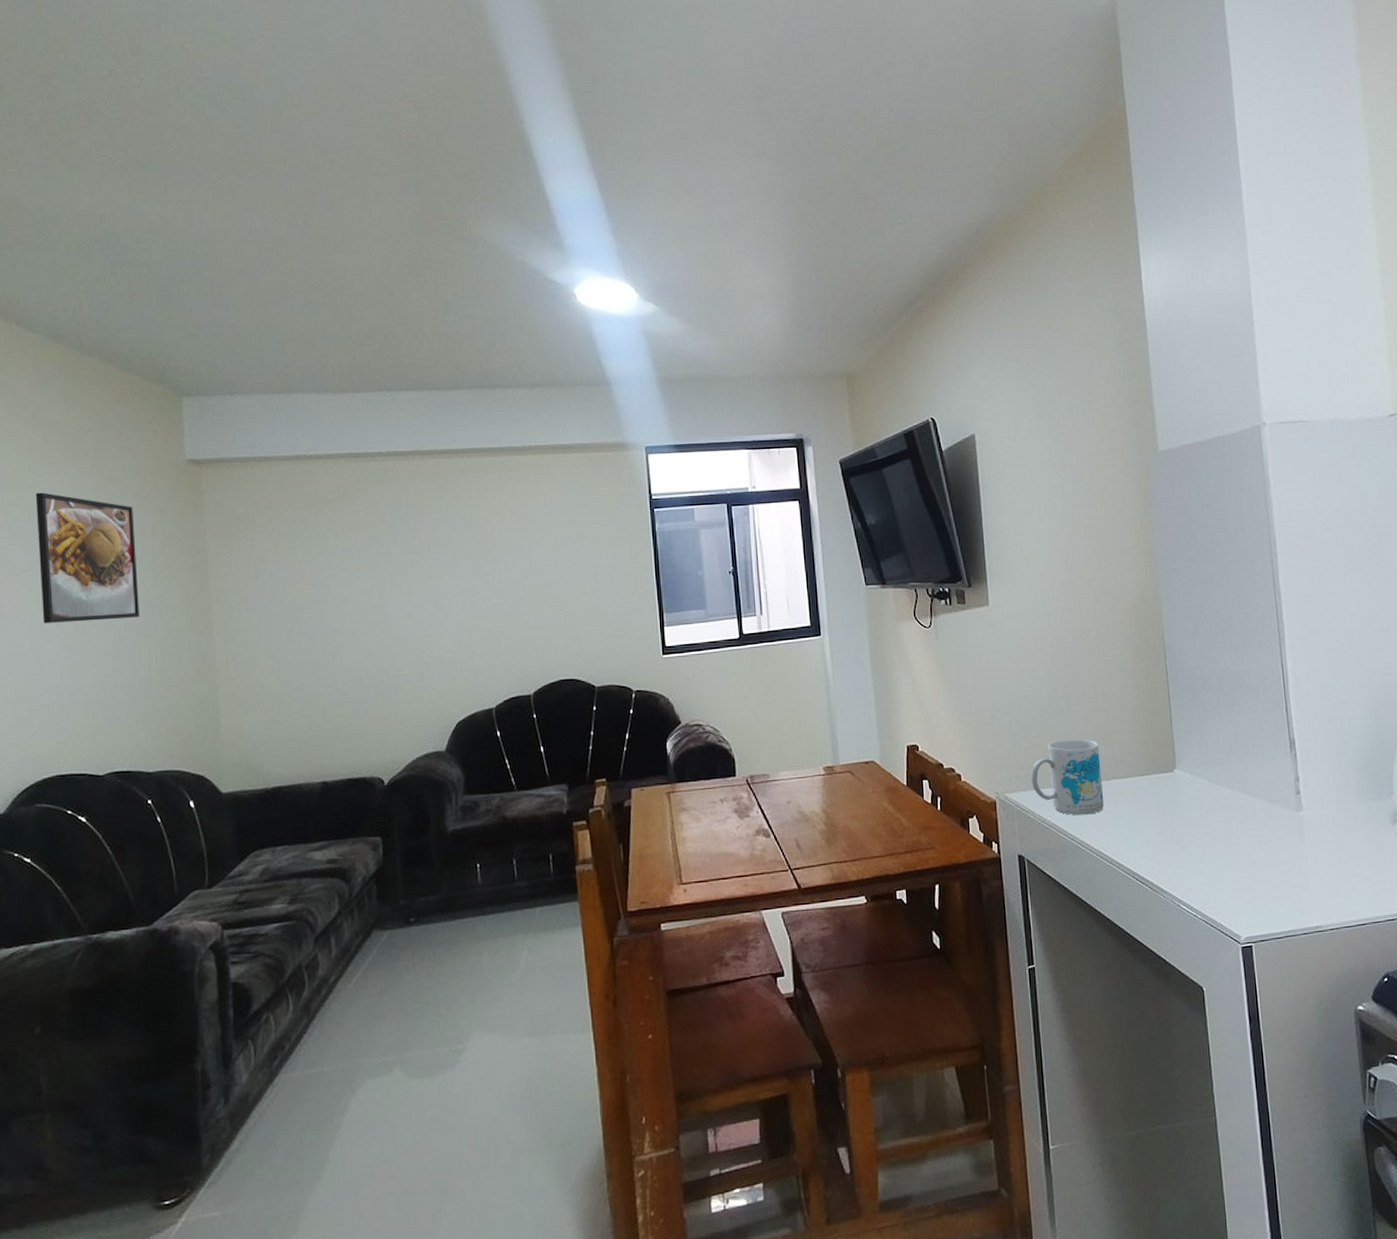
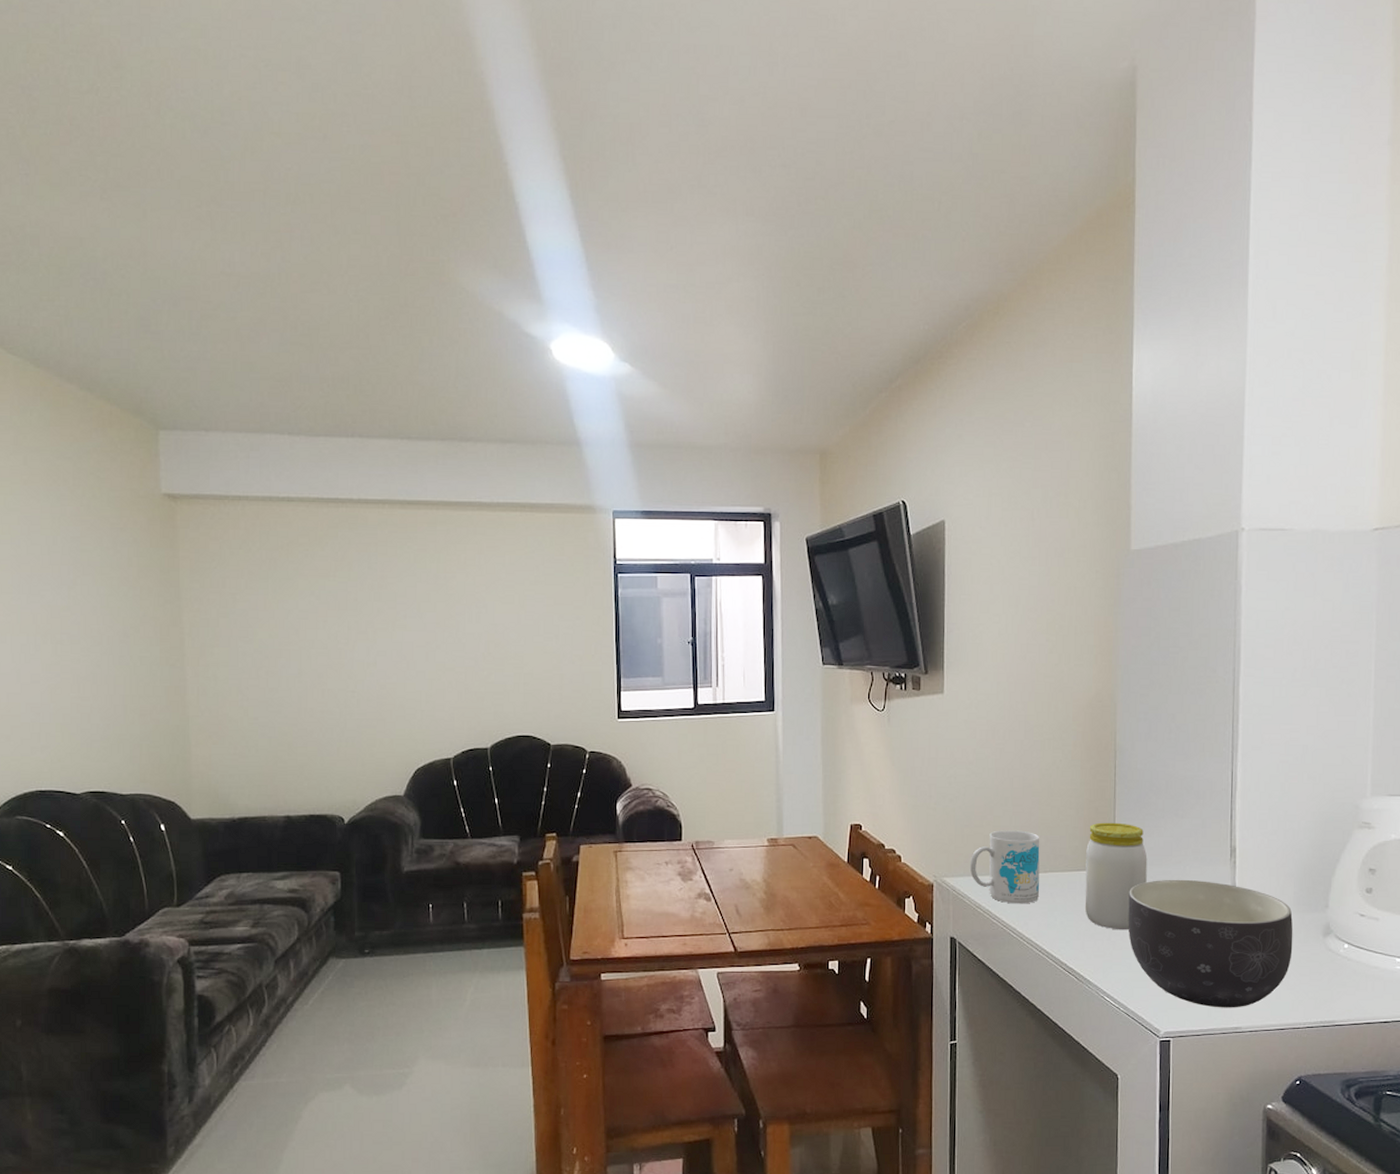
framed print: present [35,492,139,623] -> none [16,516,115,646]
jar: none [1146,723,1210,834] -> present [1085,822,1148,930]
bowl: none [1193,776,1364,908] -> present [1128,879,1293,1008]

